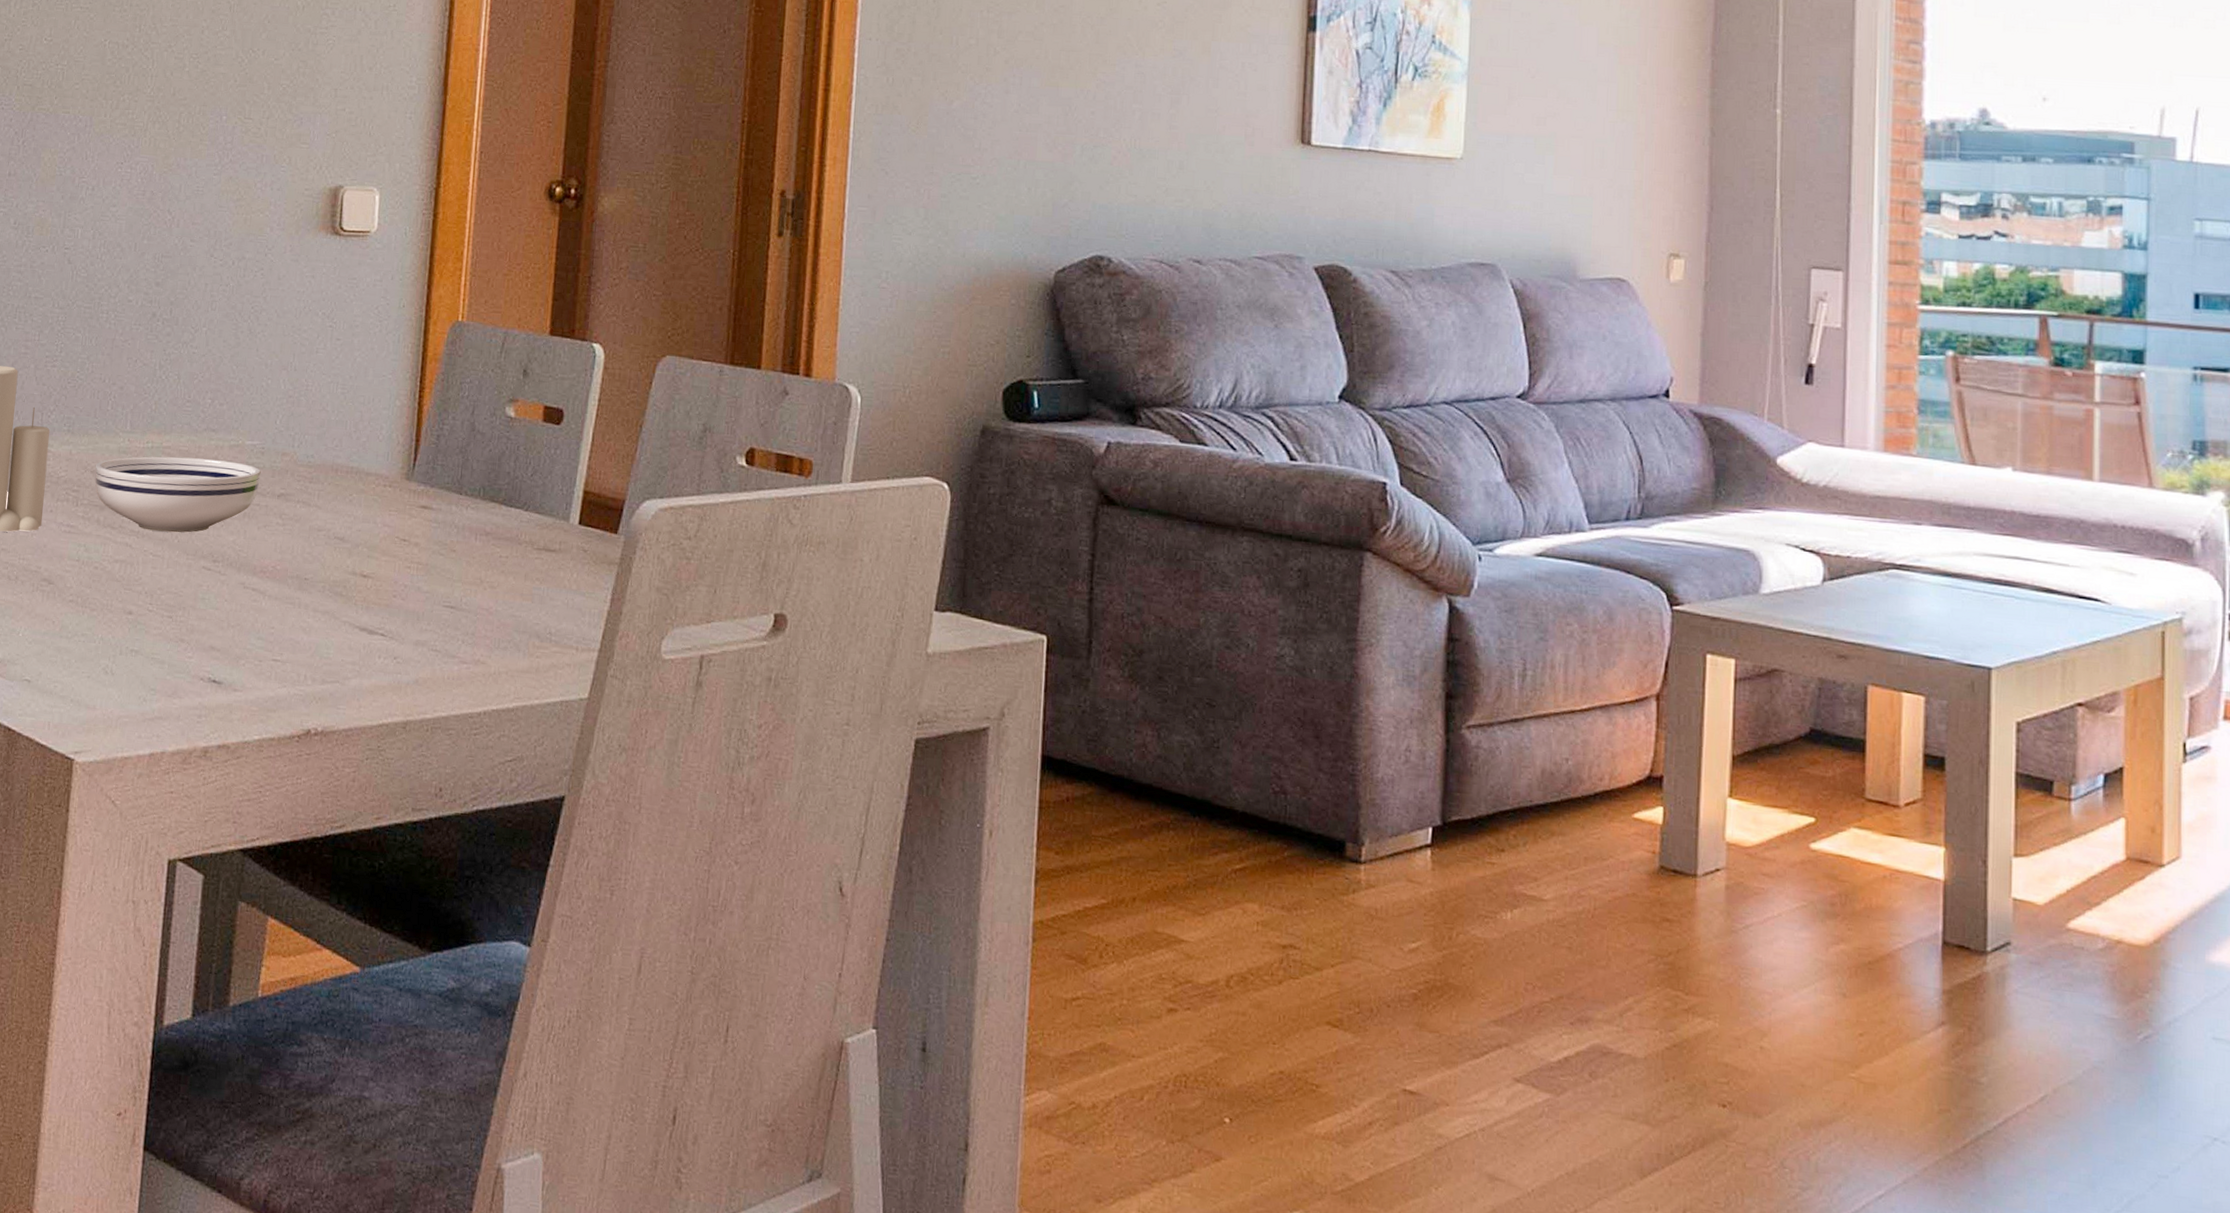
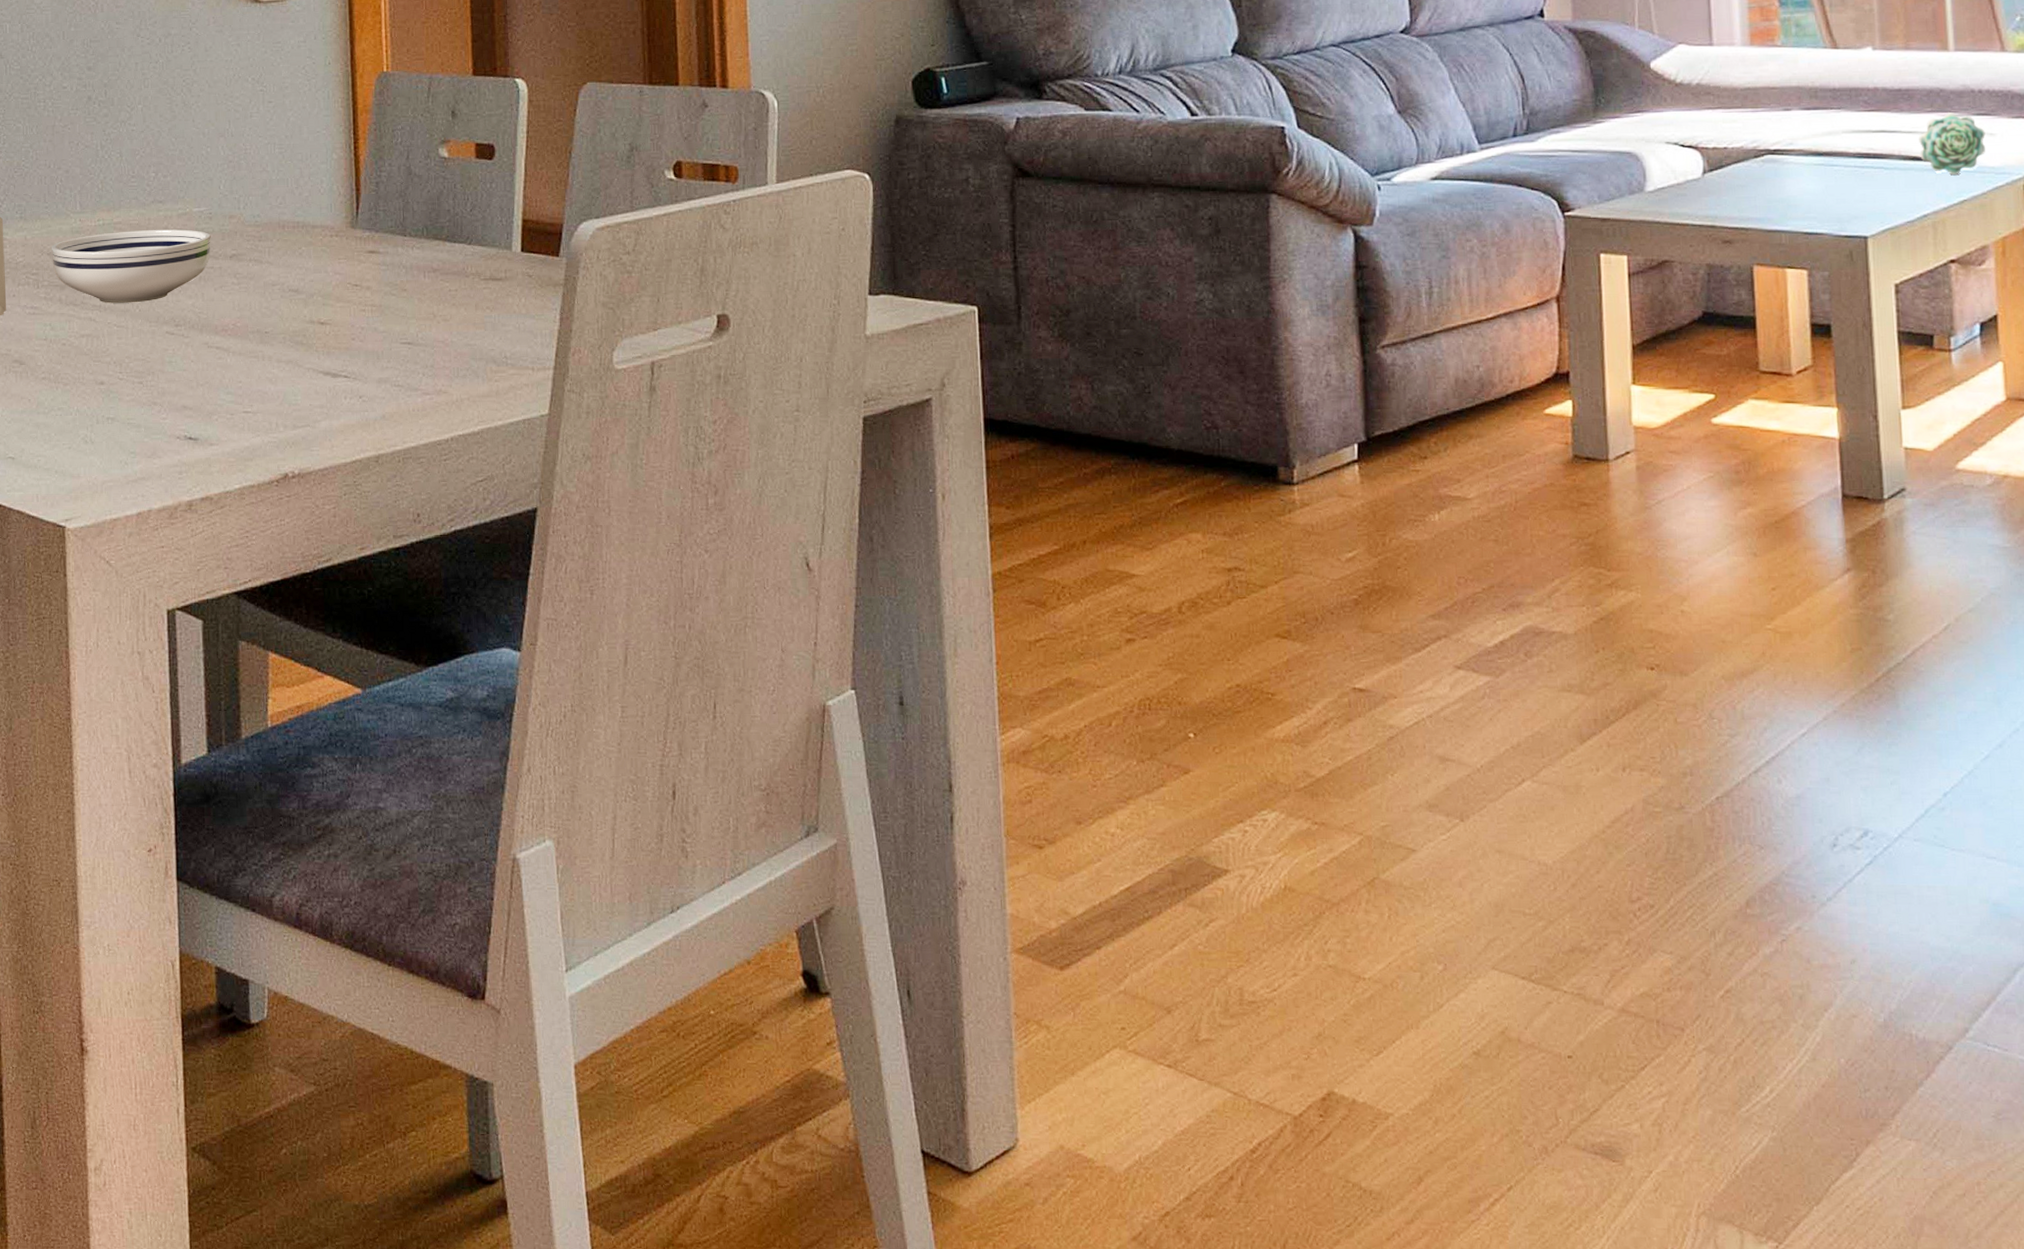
succulent plant: none [2054,546,2125,613] -> present [1919,112,1986,175]

